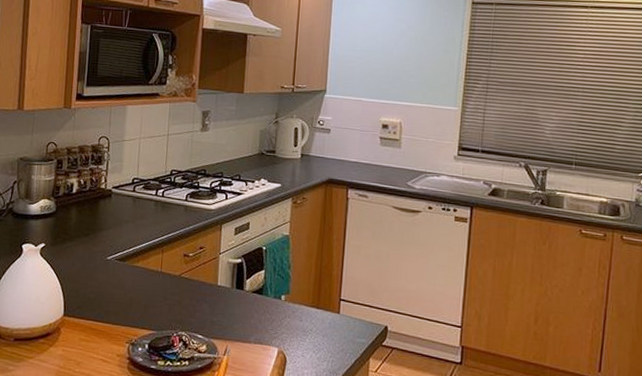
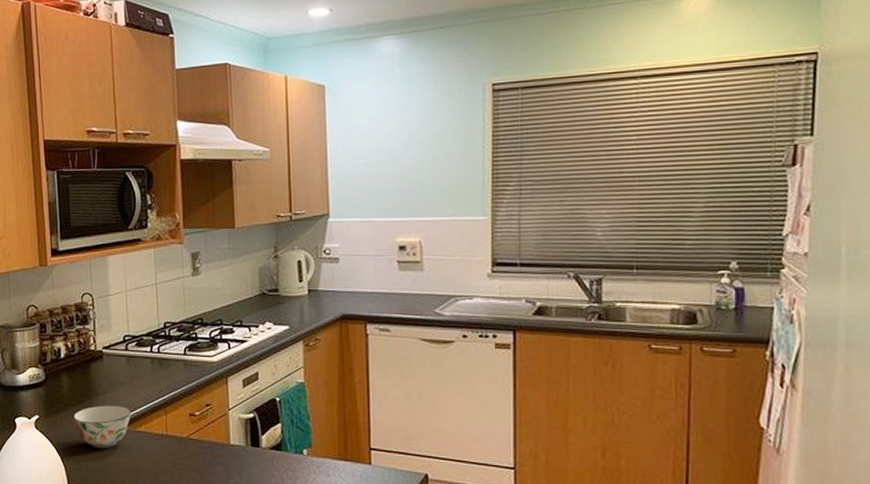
soup bowl: none [77,239,132,280] -> present [73,405,132,449]

